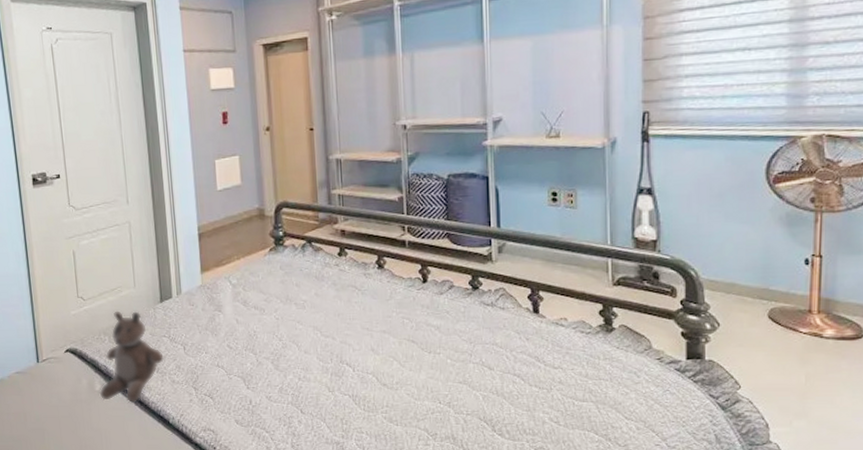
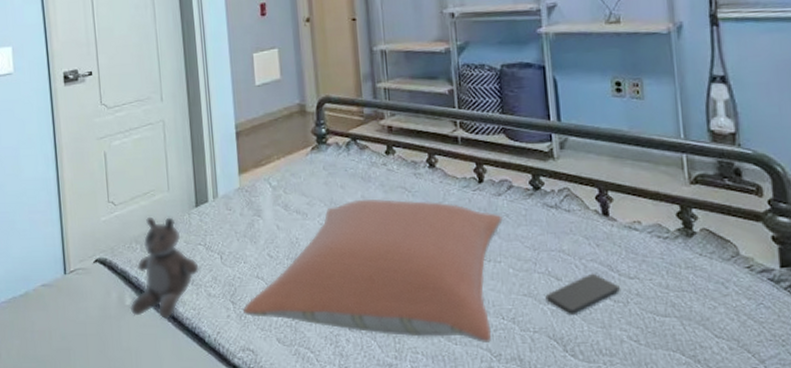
pillow: none [205,297,443,424] -> present [243,199,503,343]
smartphone: none [478,363,545,399] -> present [545,273,620,314]

